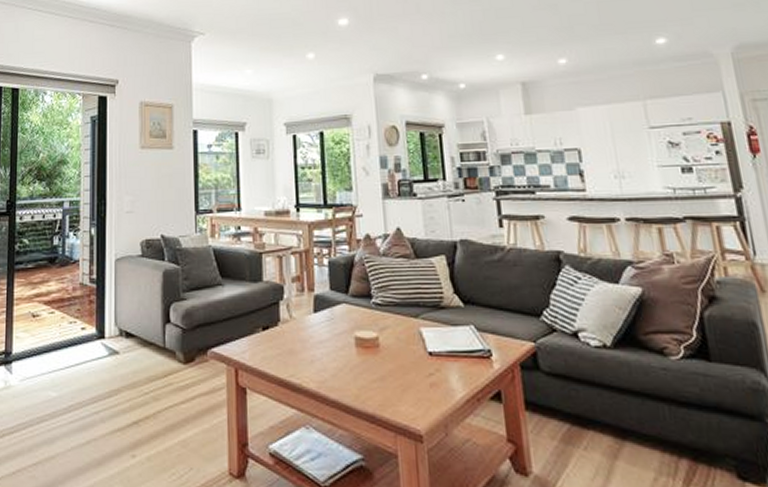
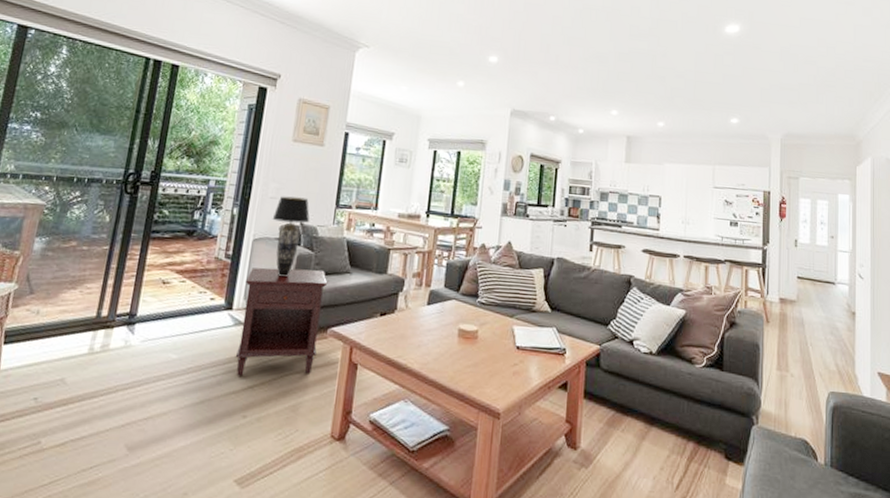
nightstand: none [114,284,200,411] -> present [235,267,328,376]
table lamp: none [131,208,171,298] -> present [272,196,310,278]

